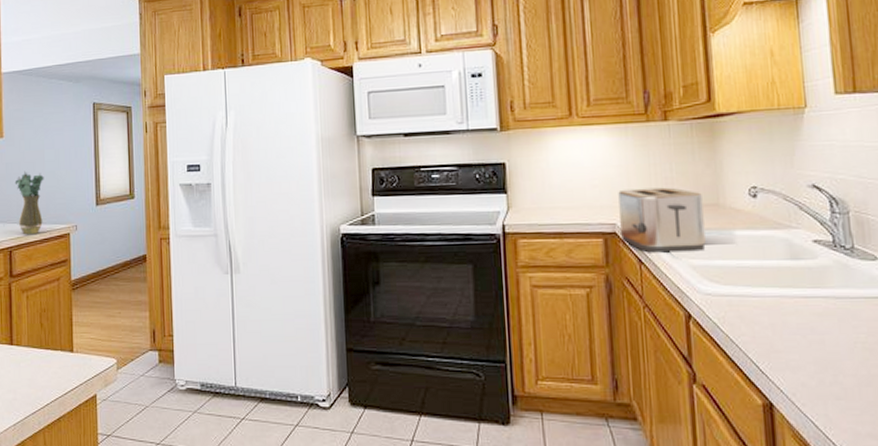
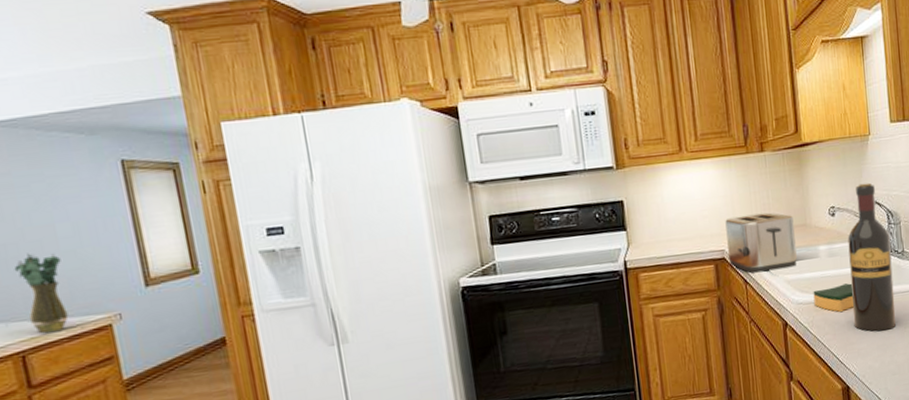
sponge: none [726,278,781,312] -> present [813,283,854,313]
wine bottle: none [773,162,841,343] -> present [847,183,896,332]

